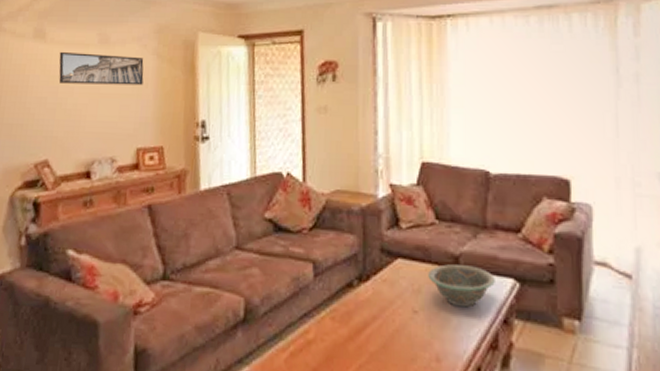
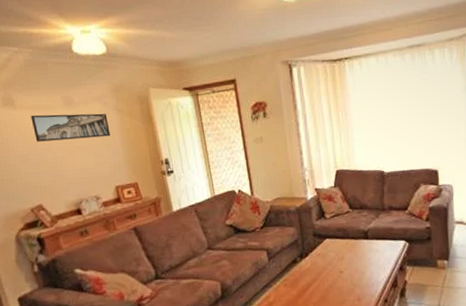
decorative bowl: present [428,264,495,308] -> none [348,236,393,264]

